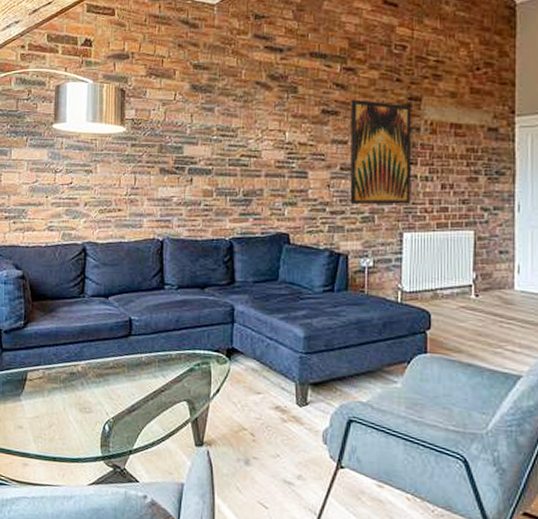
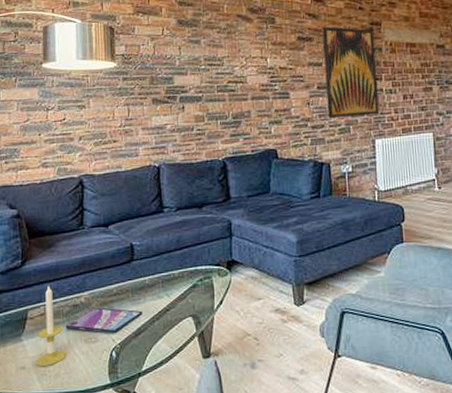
candle: none [32,349,62,429] -> present [36,285,67,366]
video game case: none [61,378,137,408] -> present [65,307,142,334]

